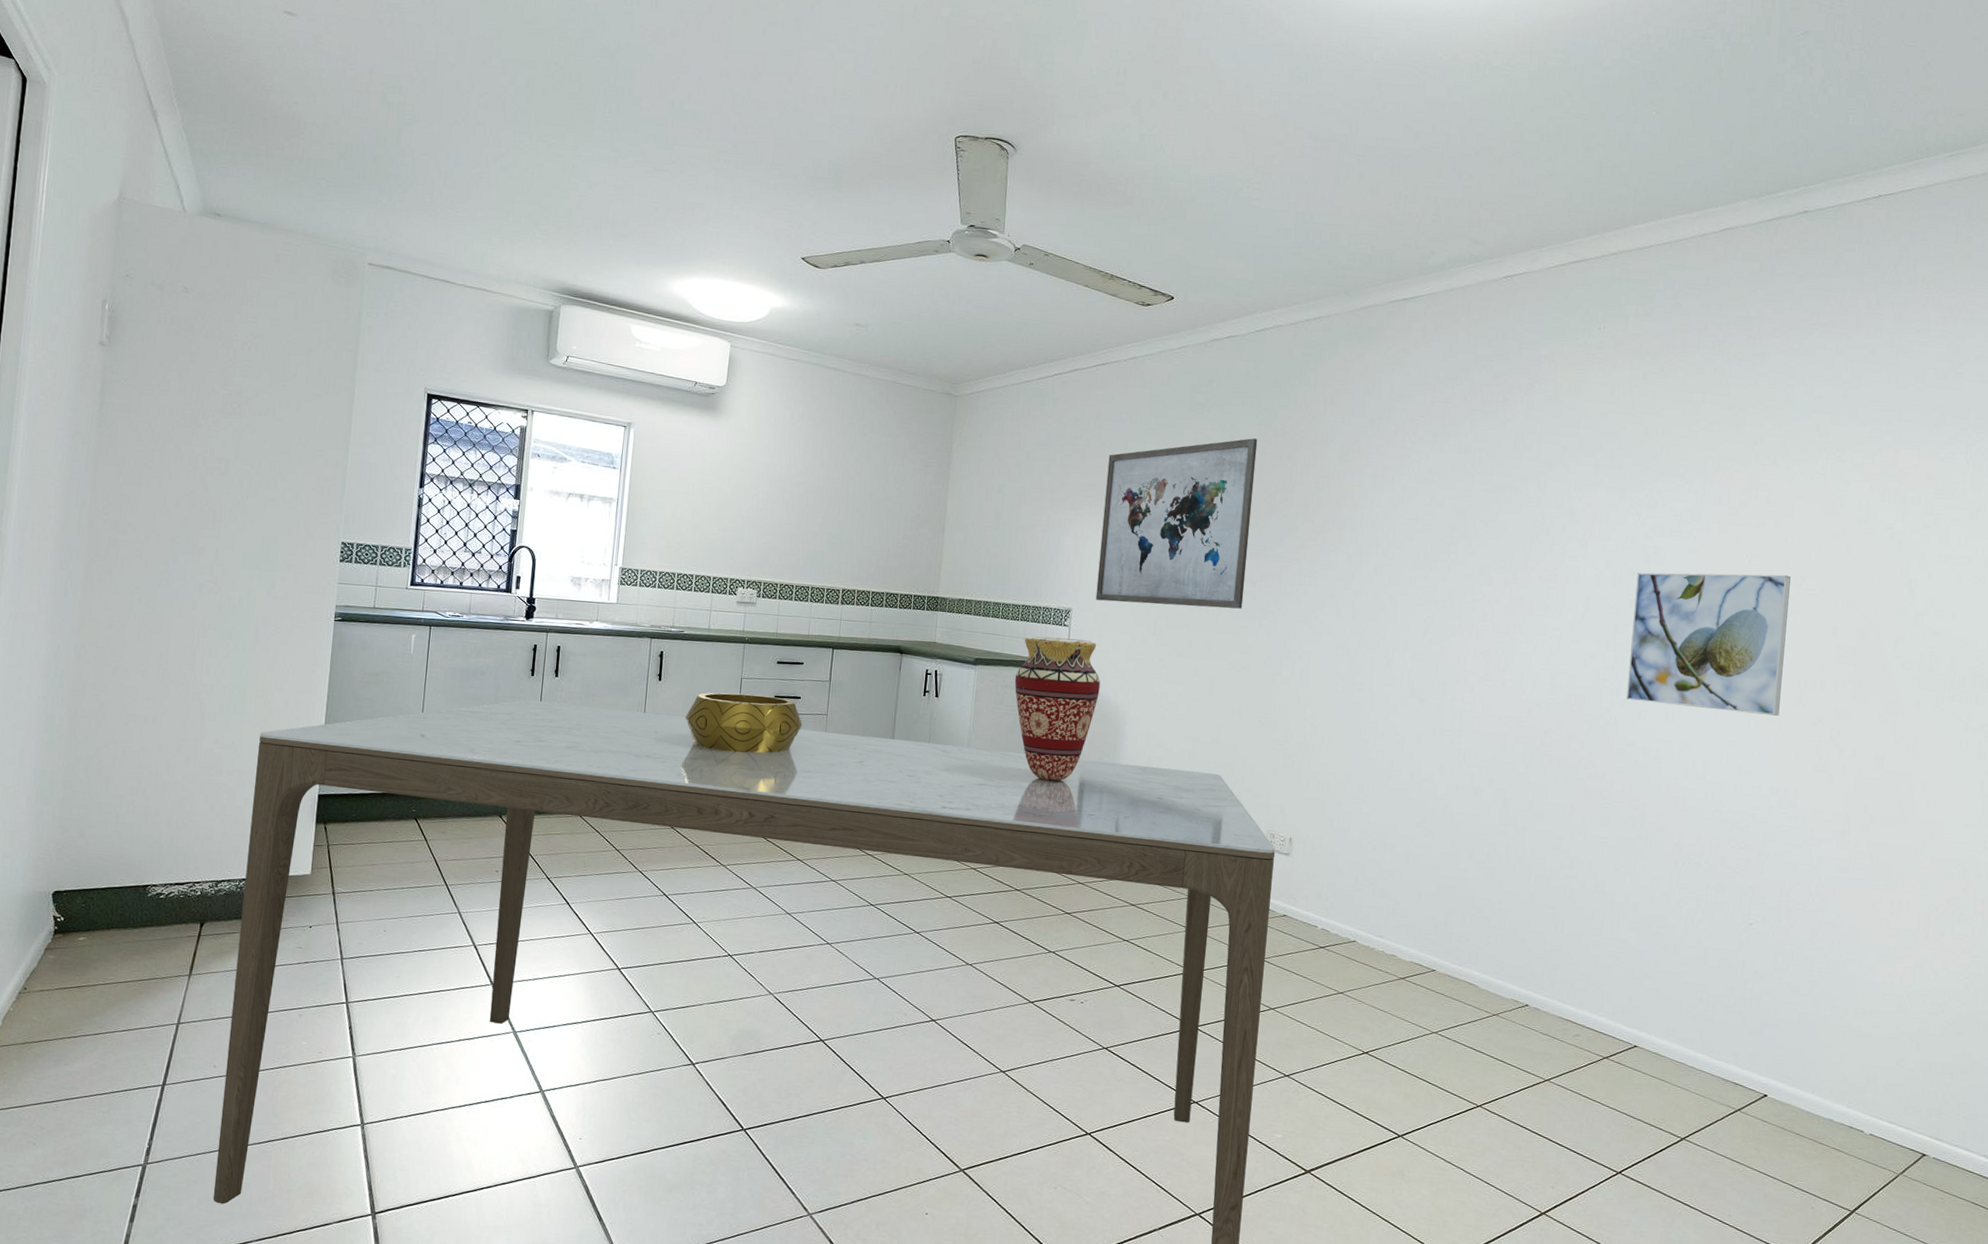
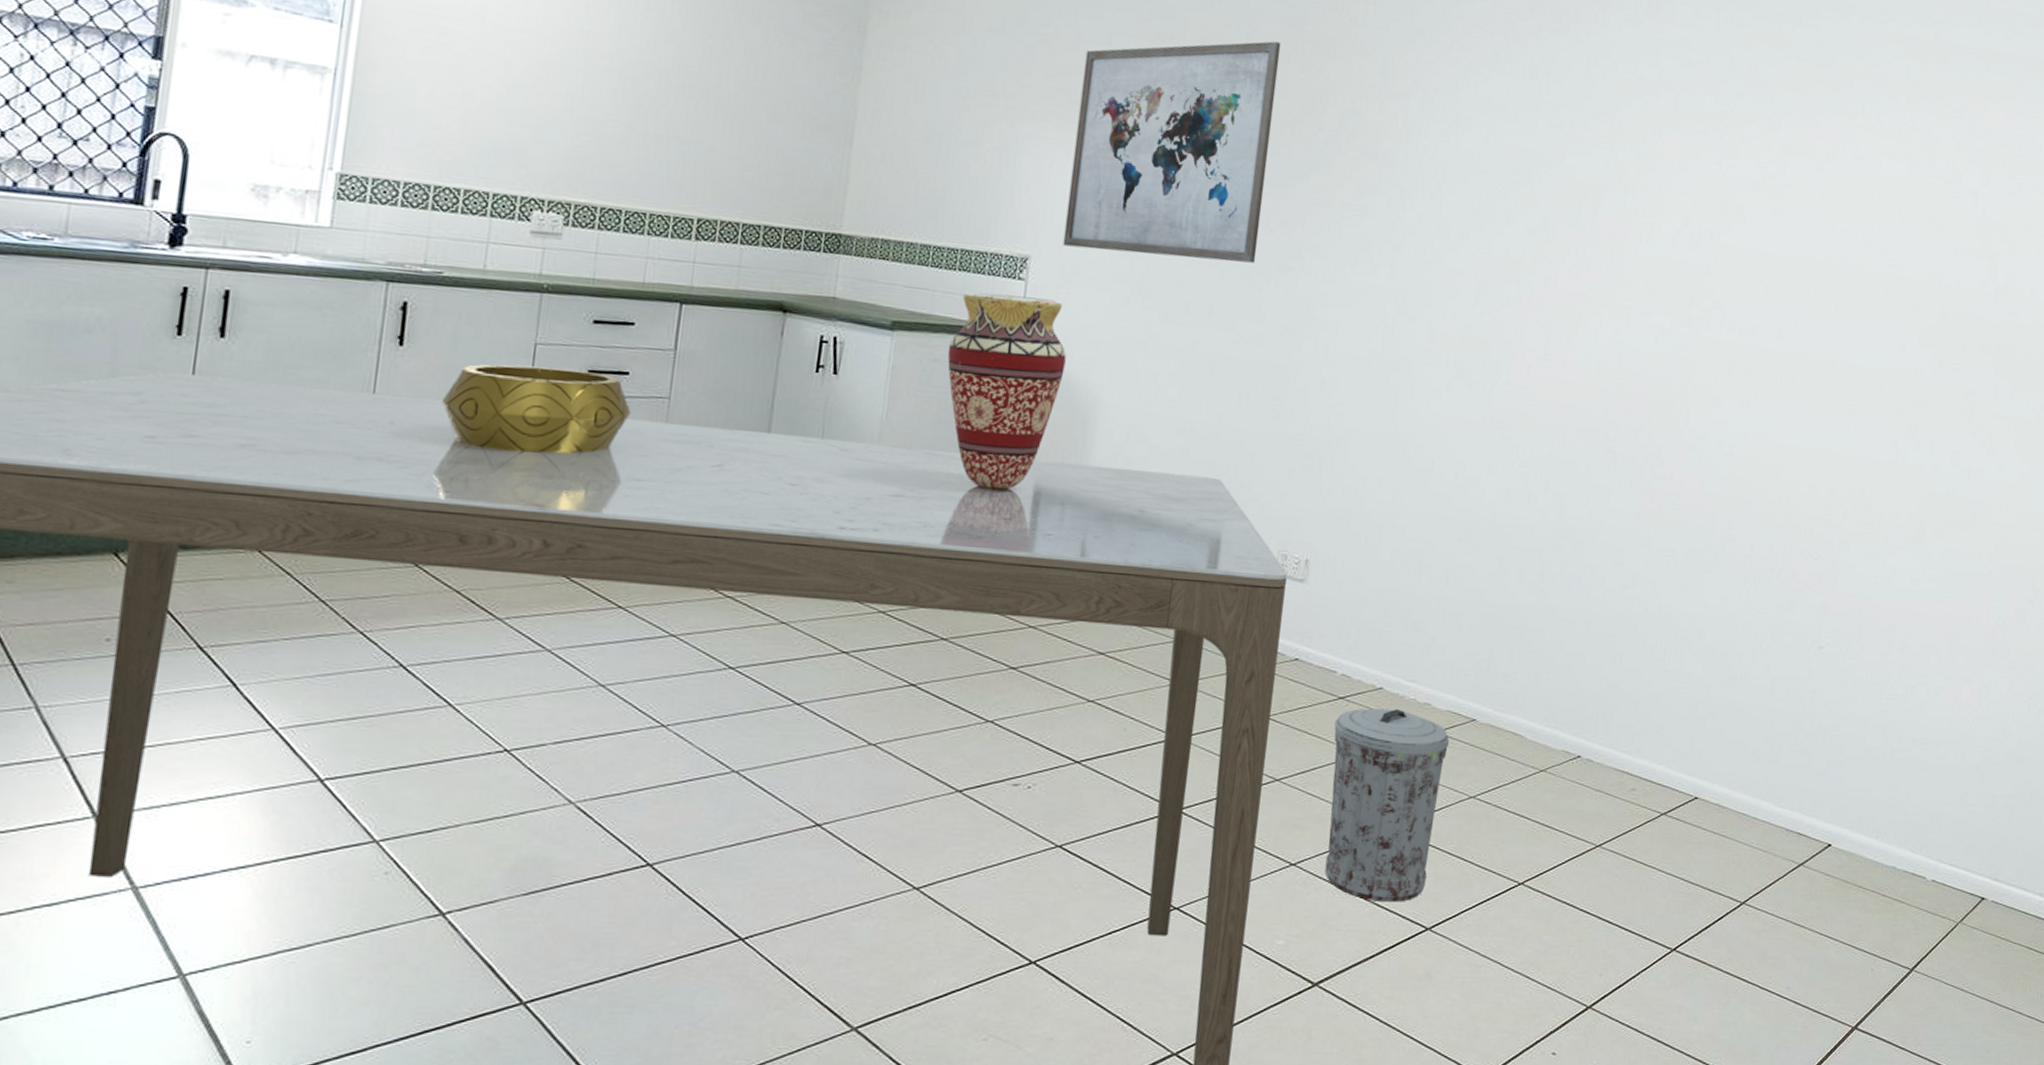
trash can: none [1313,956,1414,1112] -> present [1325,708,1450,902]
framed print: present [1626,572,1791,716] -> none [1700,233,1875,405]

